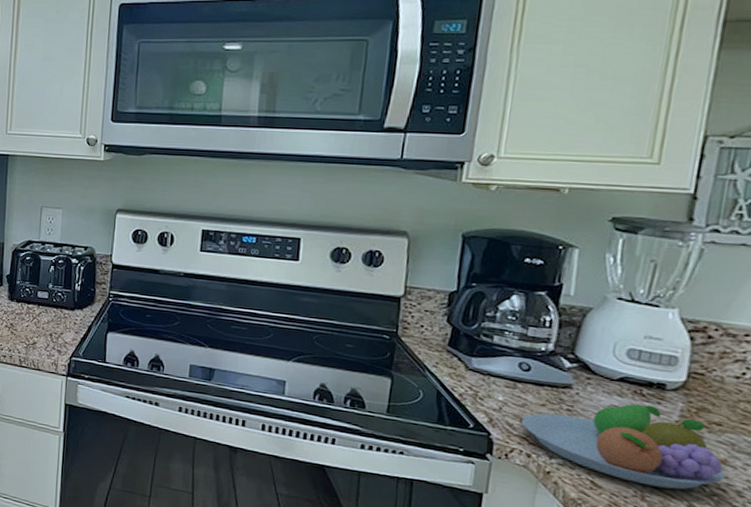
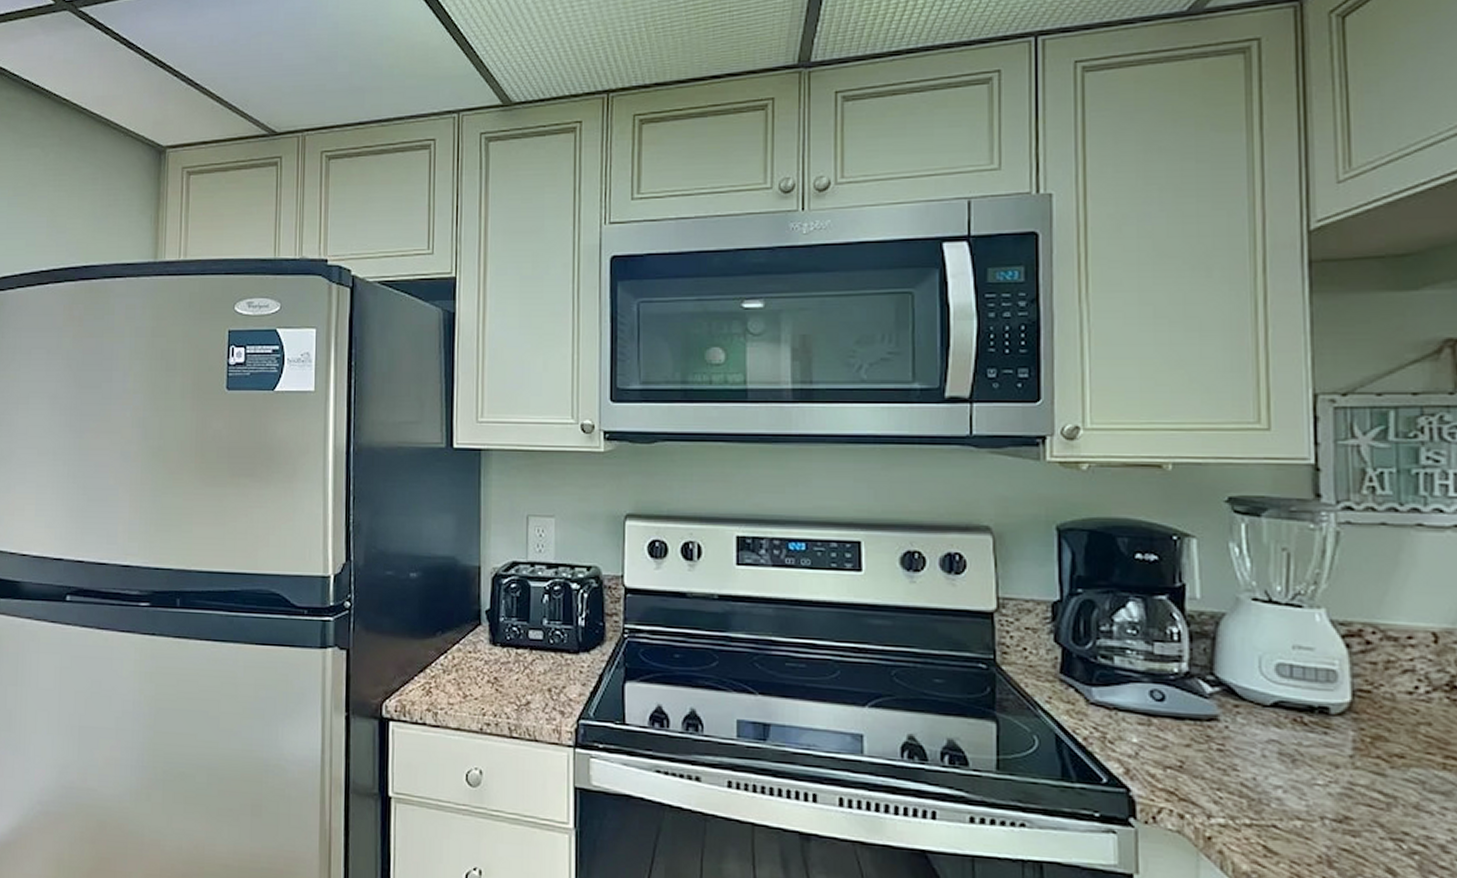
fruit bowl: present [522,403,728,490] -> none [1166,736,1422,849]

